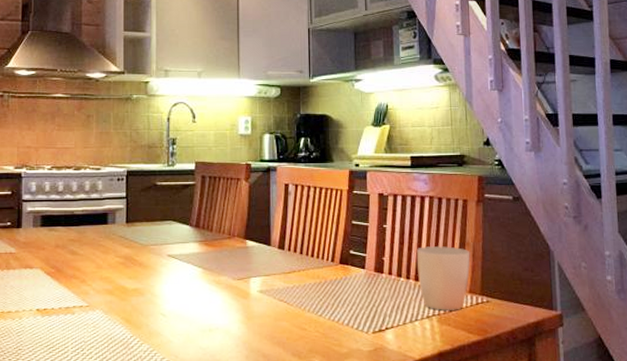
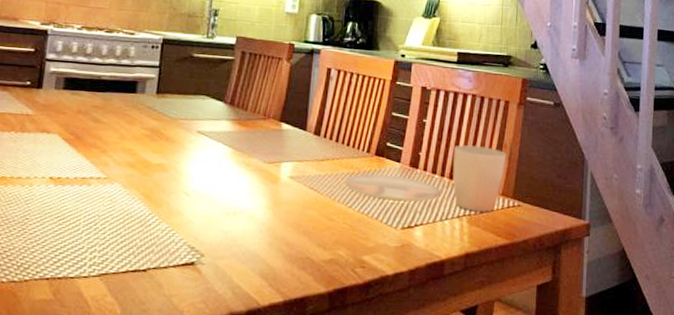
plate: none [312,281,409,308] -> present [343,174,442,203]

